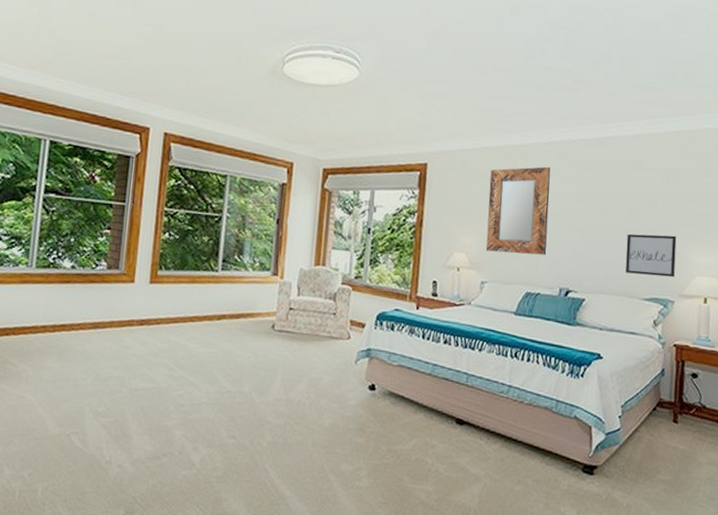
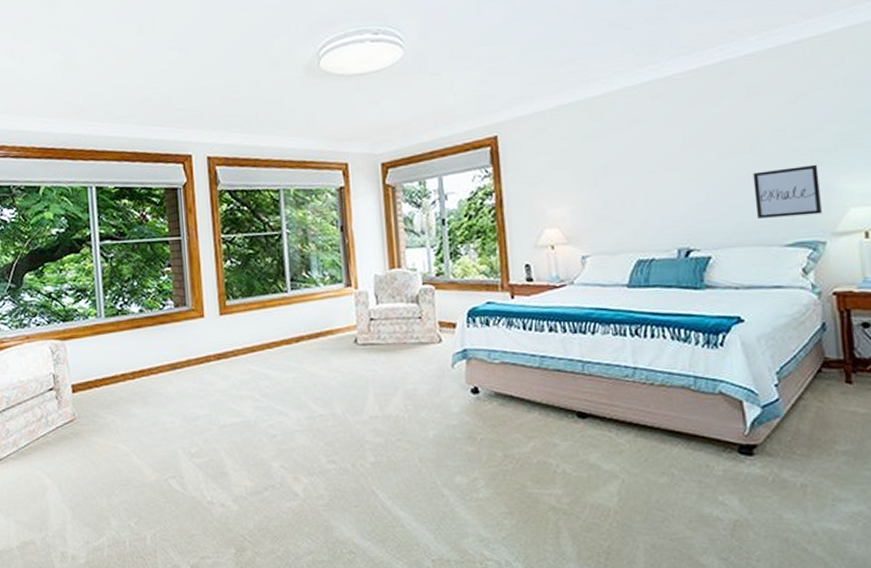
home mirror: present [485,166,551,255] -> none [573,113,656,221]

